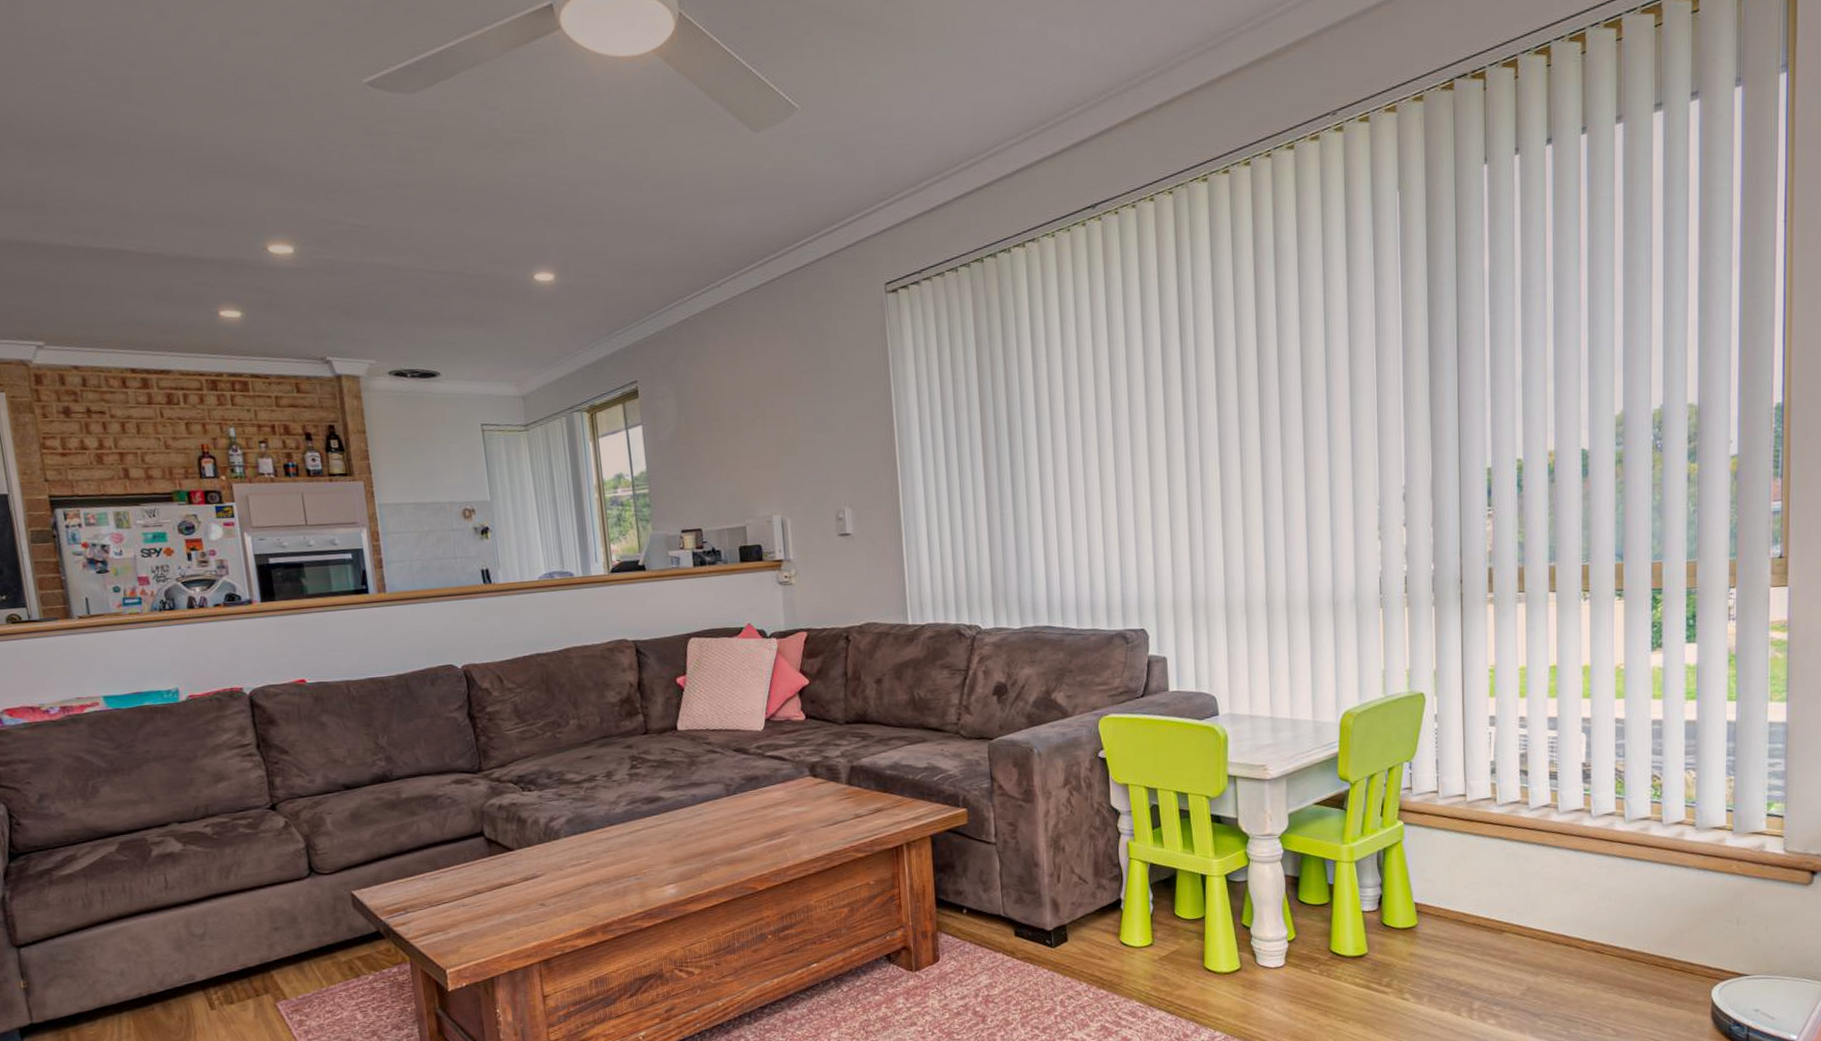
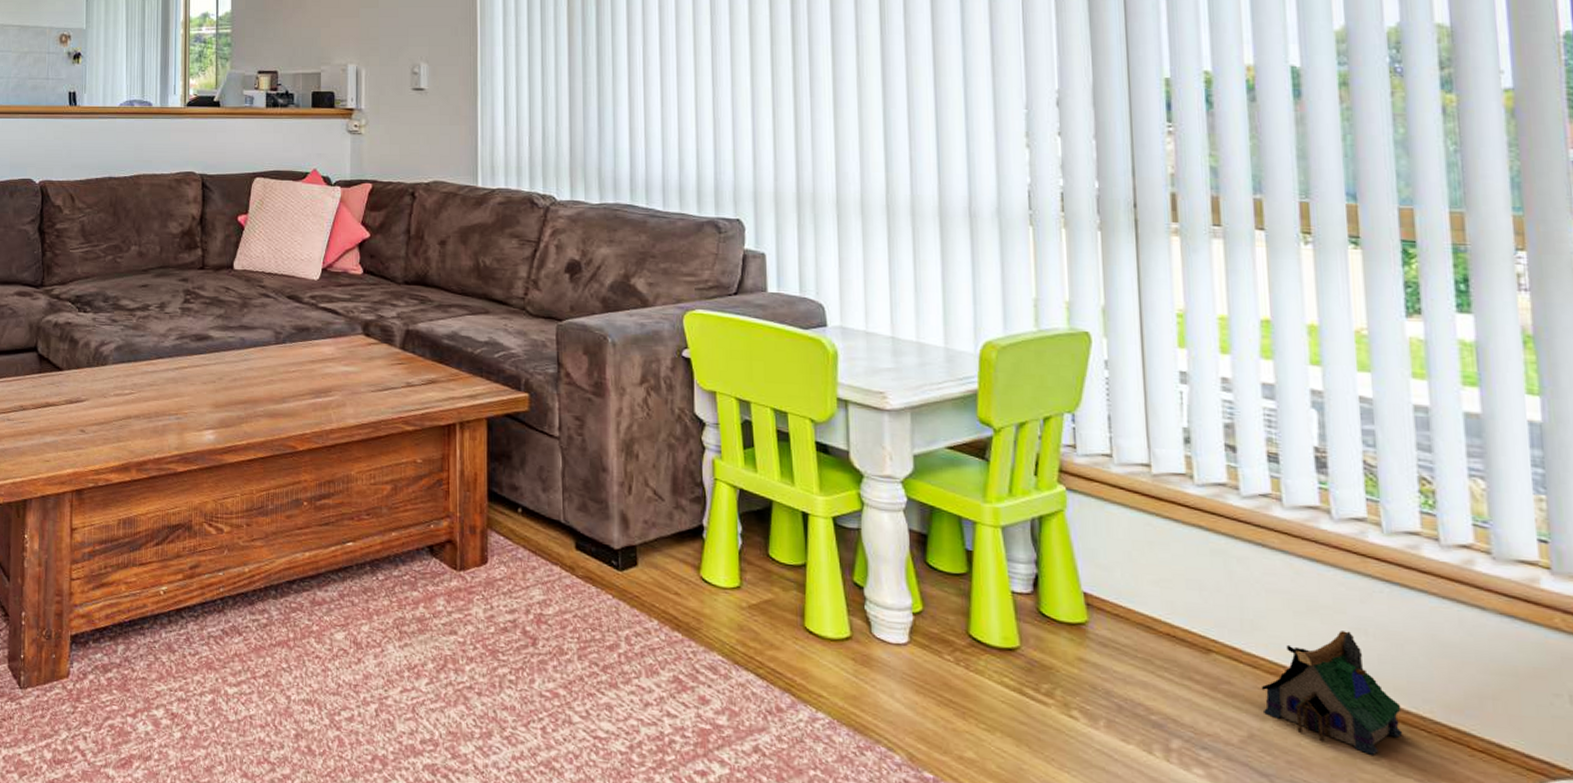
toy house: none [1537,899,1630,987] -> present [1261,631,1403,755]

